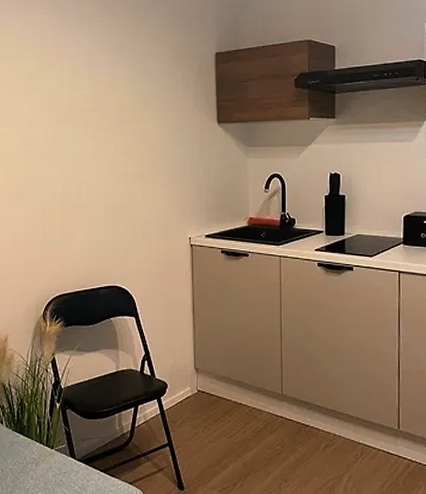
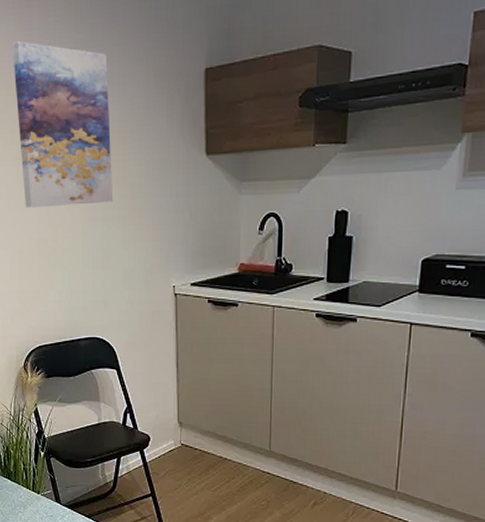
wall art: none [46,22,135,164] -> present [12,41,114,208]

